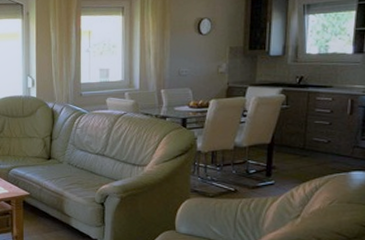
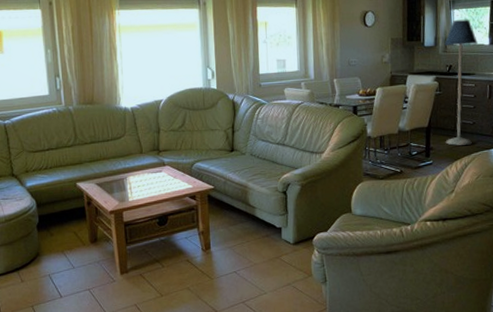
floor lamp: none [291,25,338,166] -> present [444,19,478,146]

